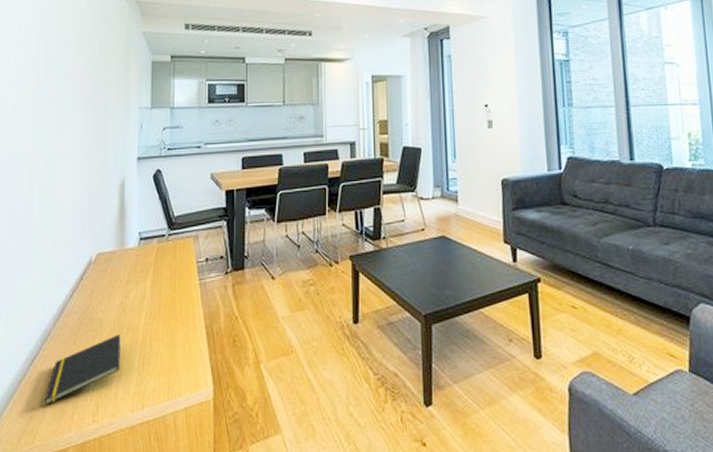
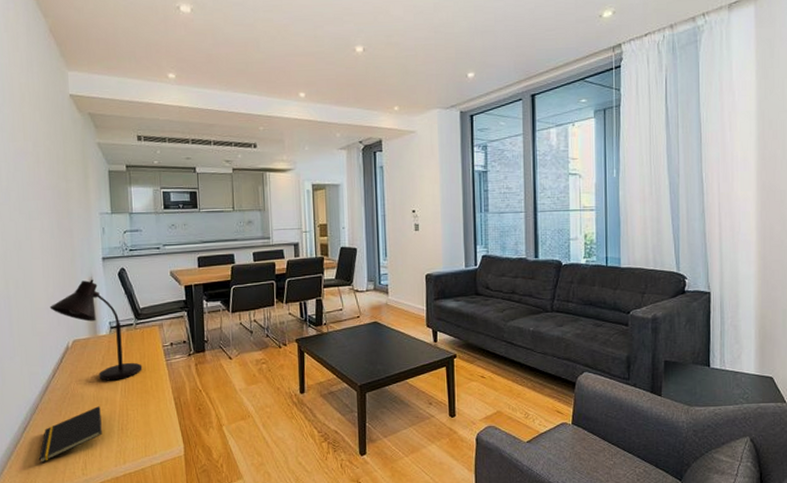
desk lamp: none [75,182,172,303] -> present [49,279,143,381]

